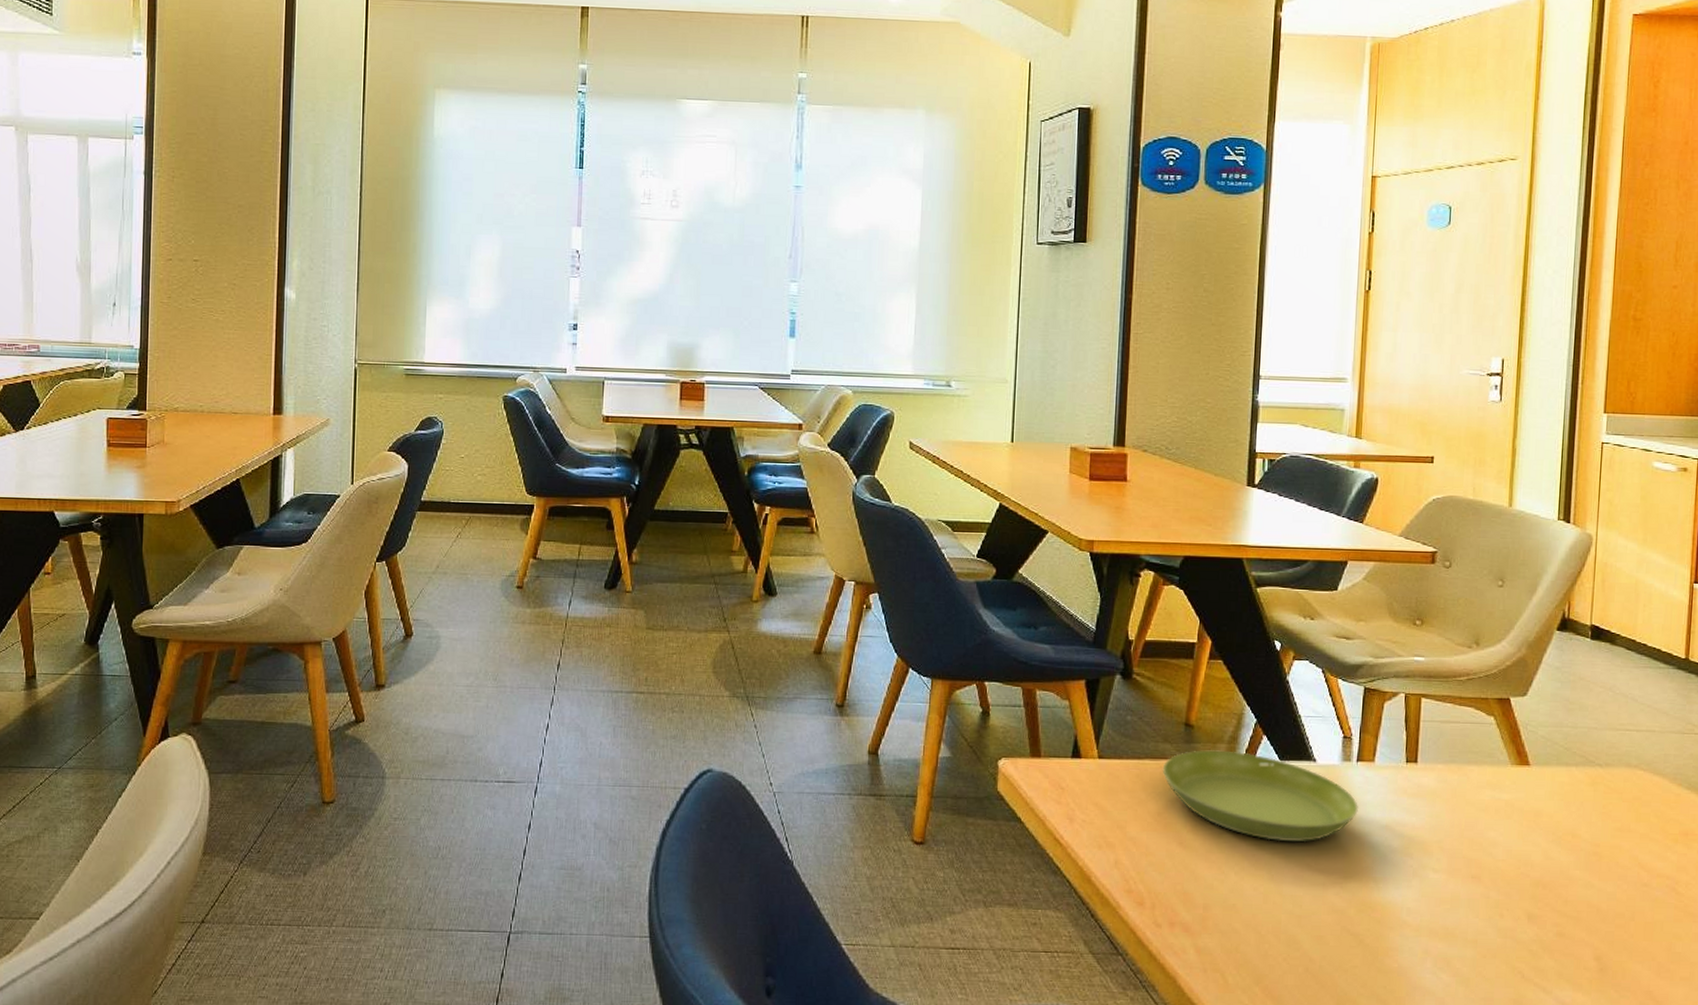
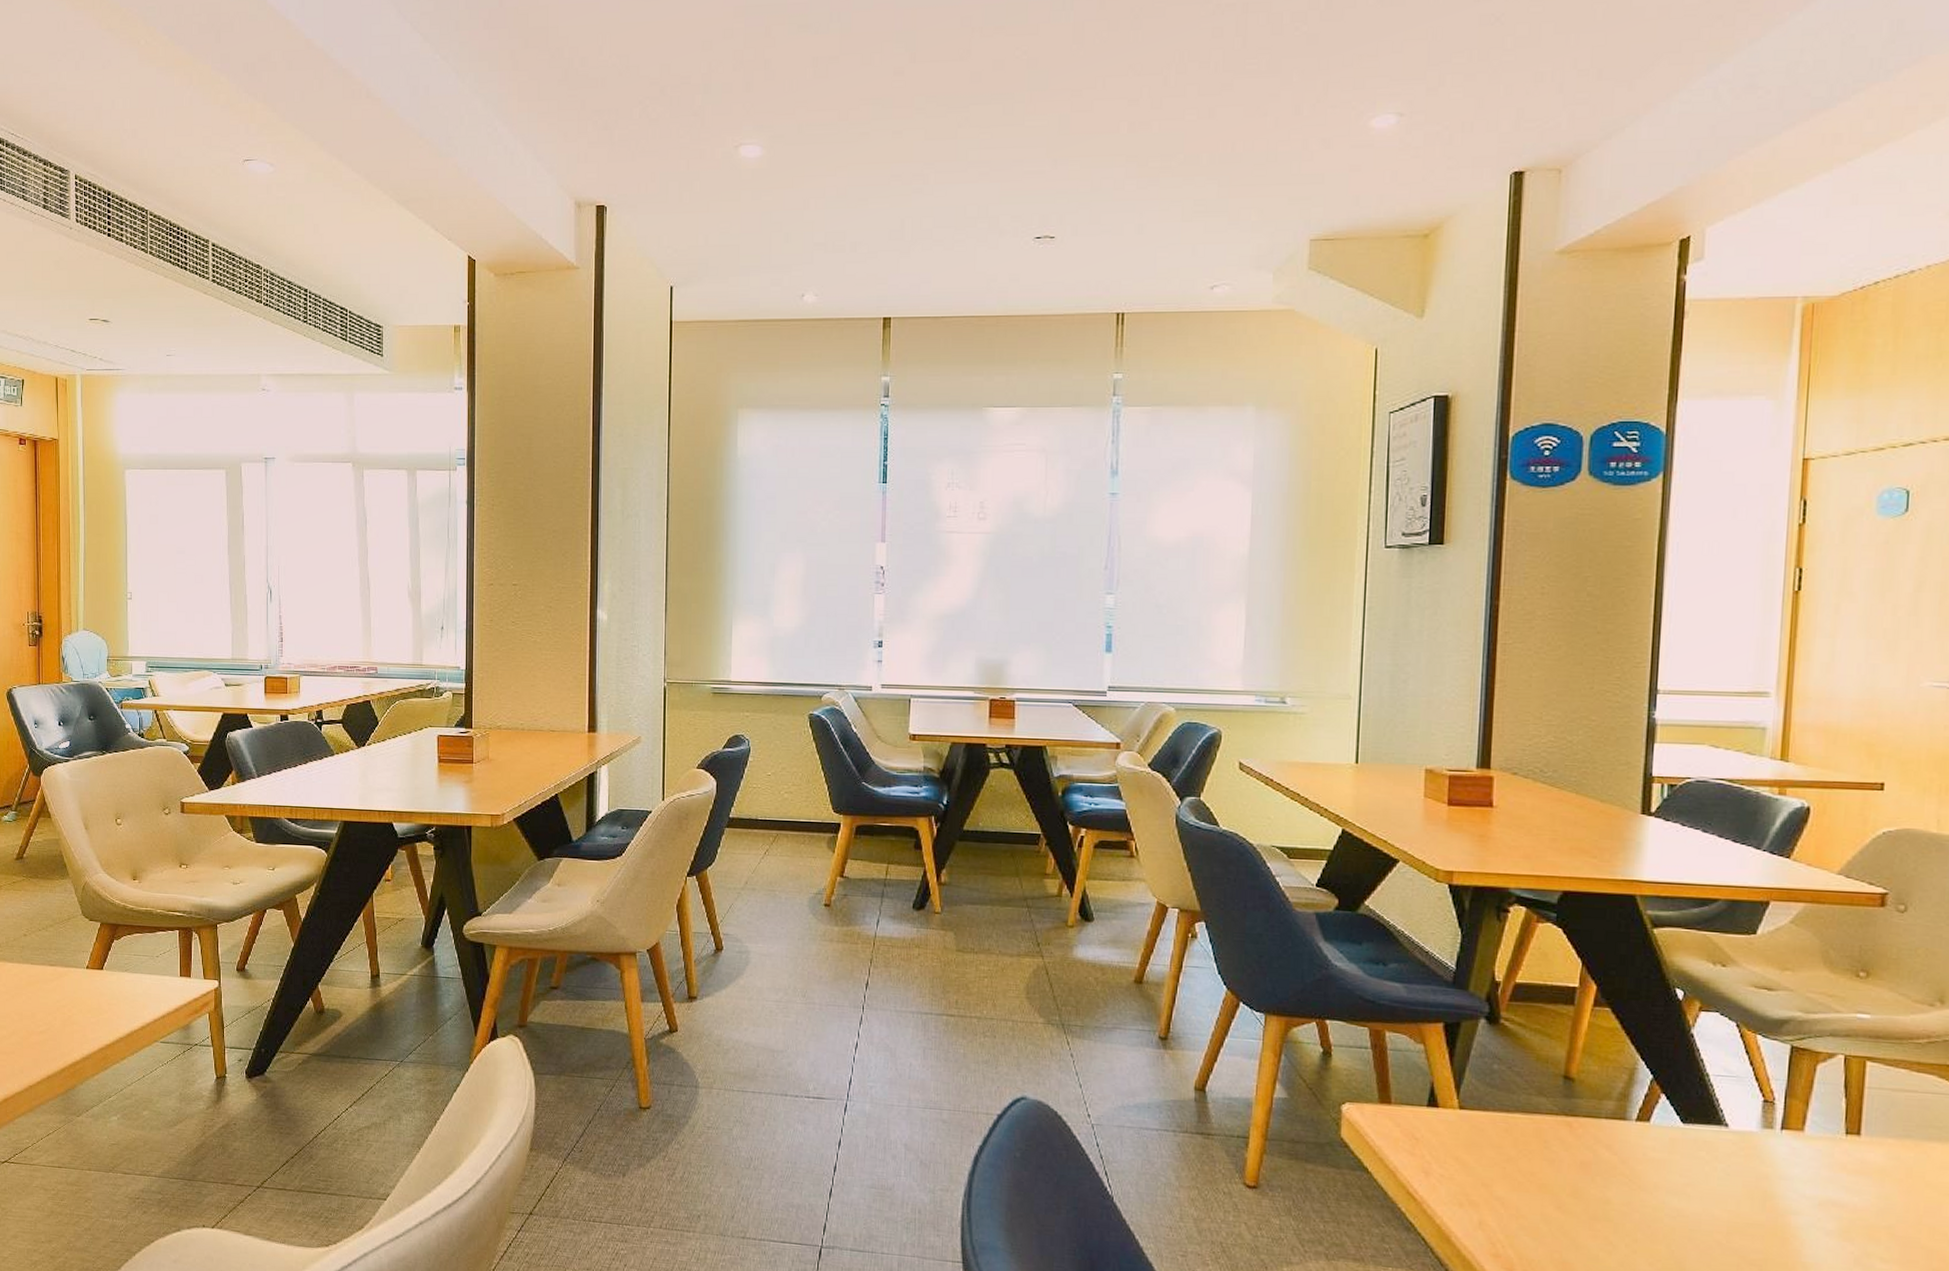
saucer: present [1162,750,1359,841] -> none [1536,1106,1784,1216]

